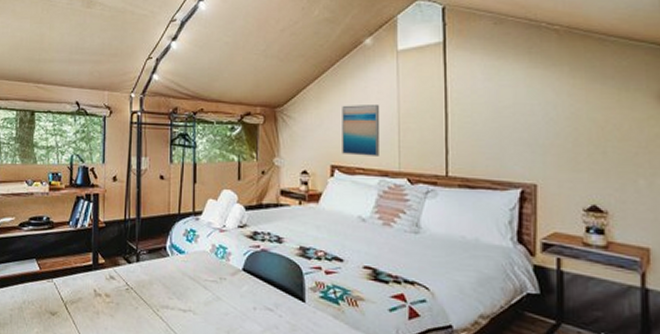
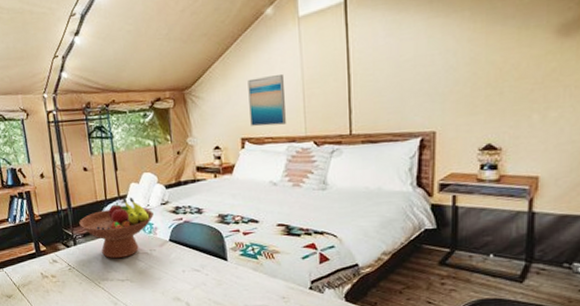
fruit bowl: none [146,213,229,284] -> present [79,197,154,259]

